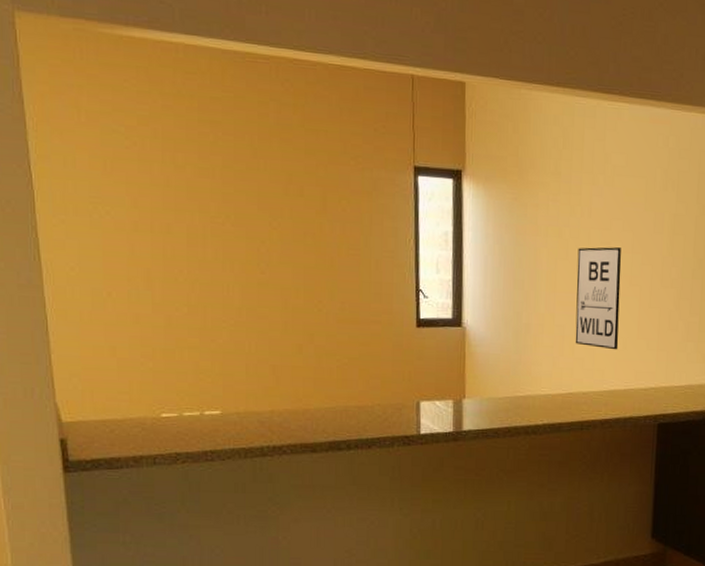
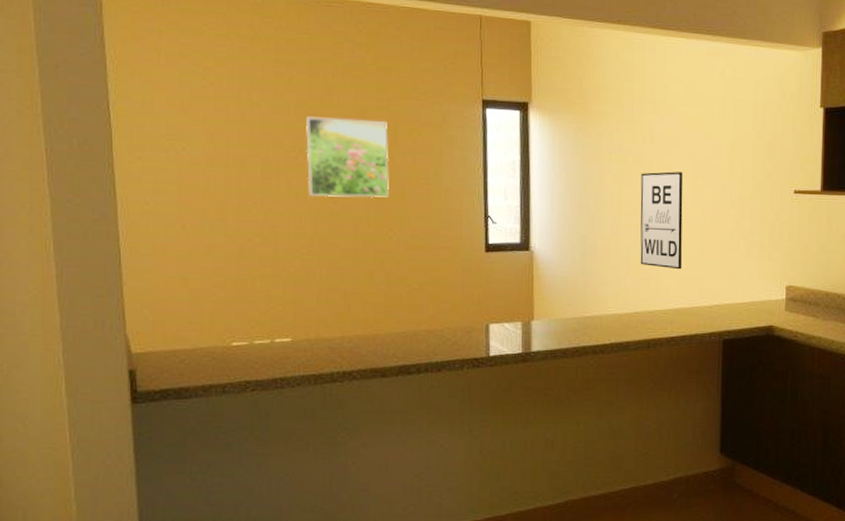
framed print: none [232,181,318,269] -> present [306,116,389,198]

